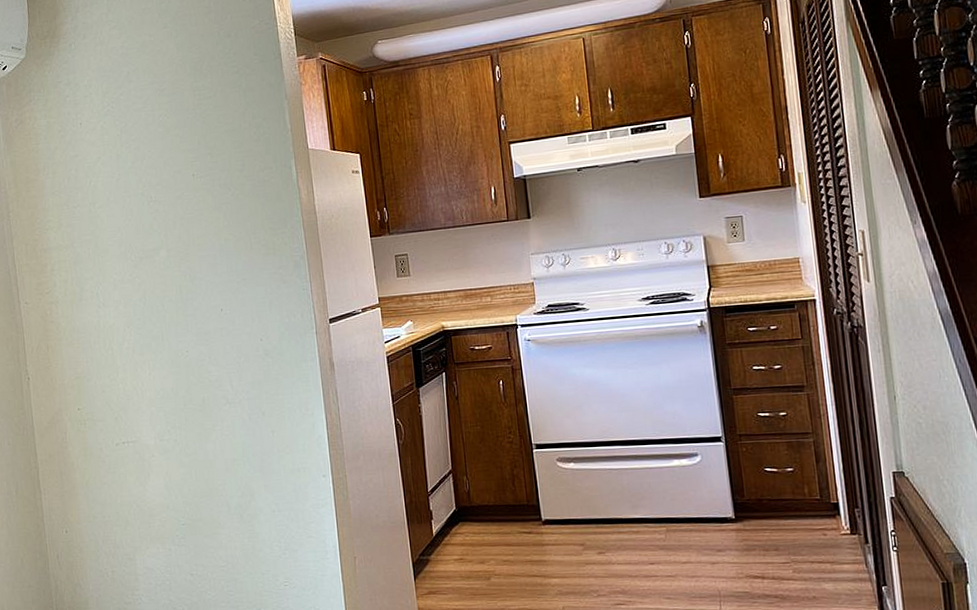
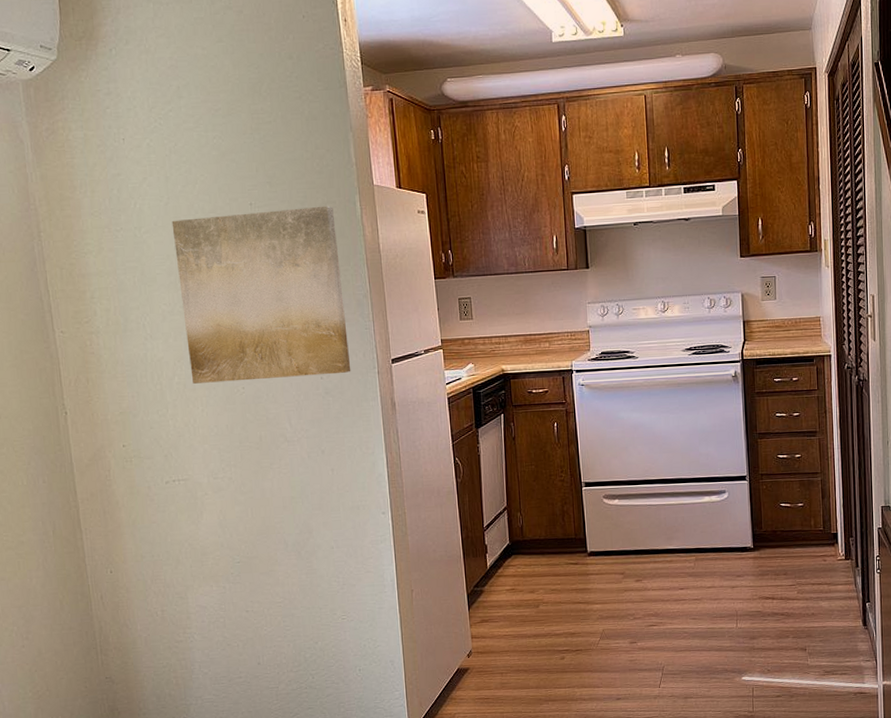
wall art: none [122,172,290,348] -> present [171,205,351,384]

